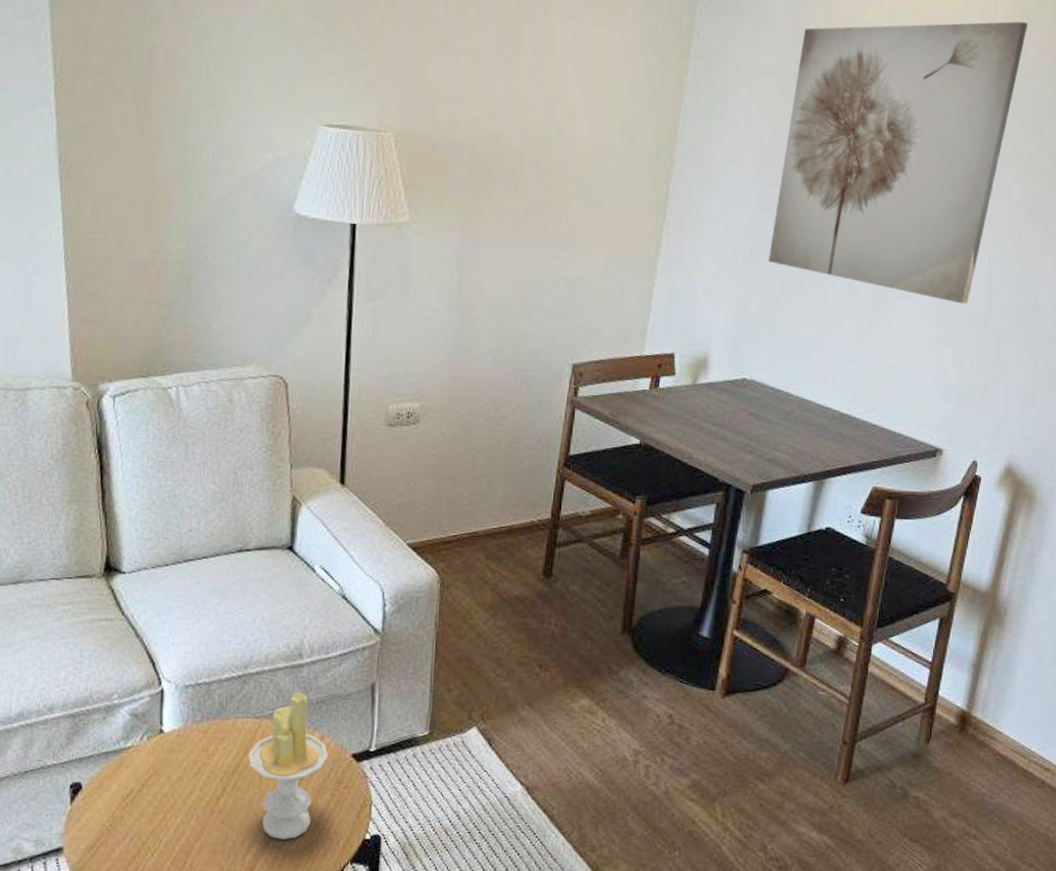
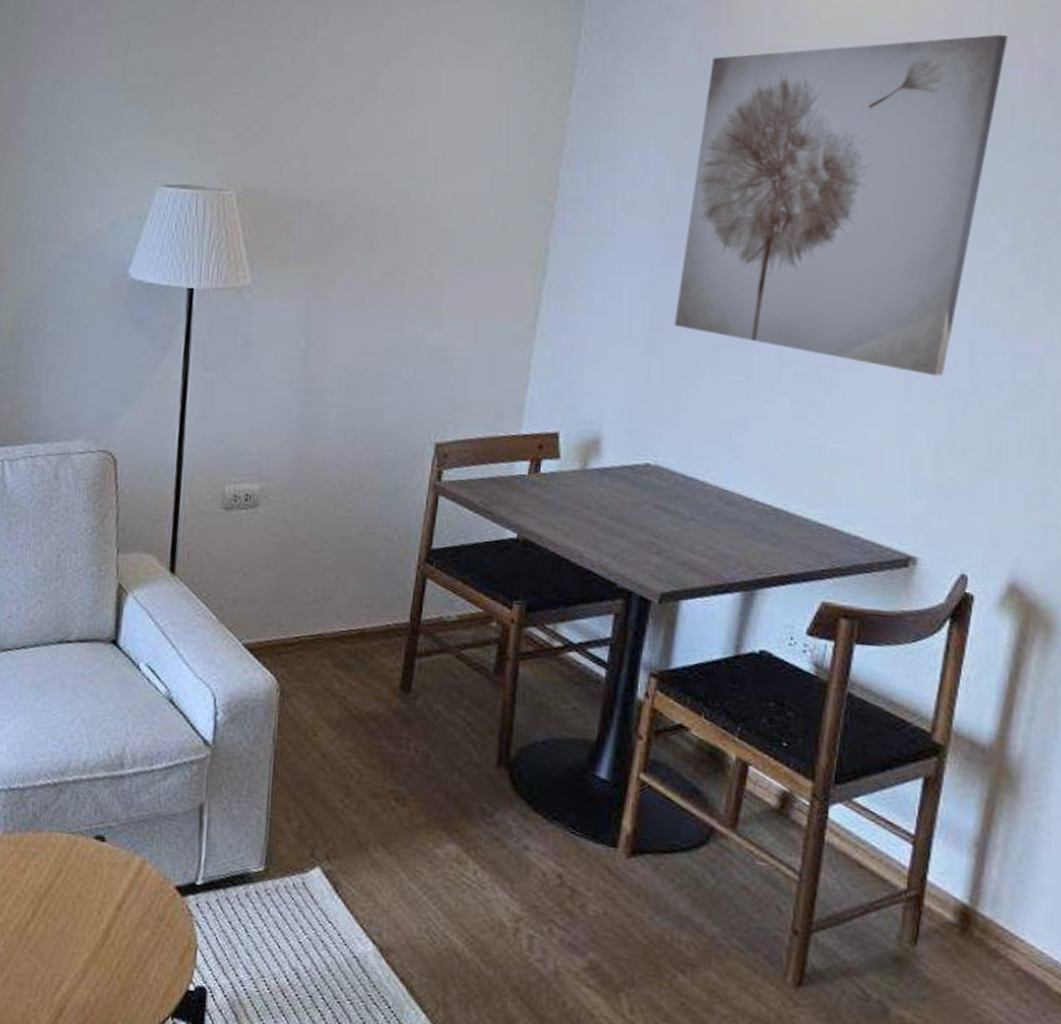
candle: present [248,691,328,840] -> none [61,807,150,981]

